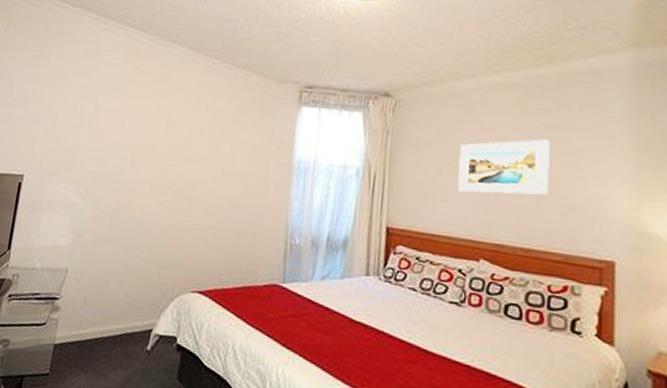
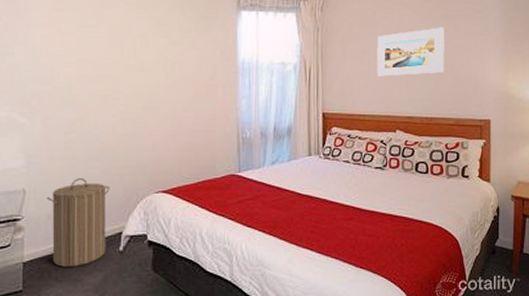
laundry hamper: none [82,264,147,359] -> present [46,178,110,267]

